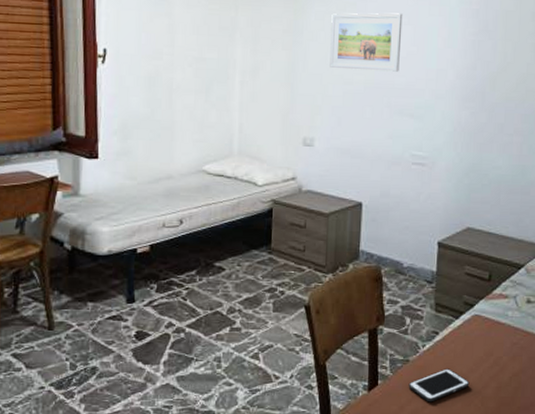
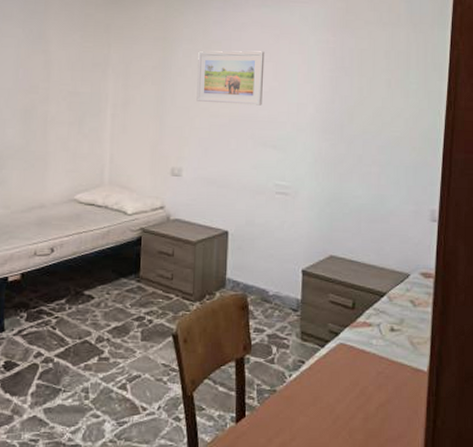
cell phone: present [408,368,470,402] -> none [276,399,337,435]

